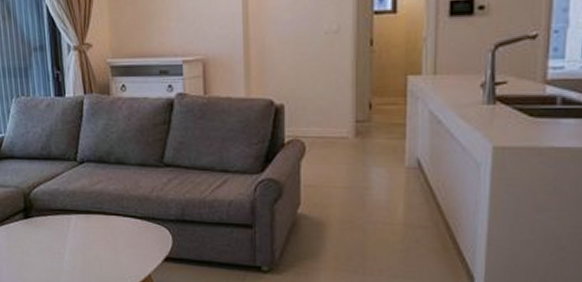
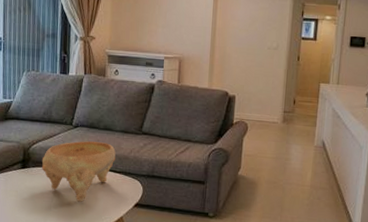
decorative bowl: none [45,180,134,257] -> present [41,141,116,202]

